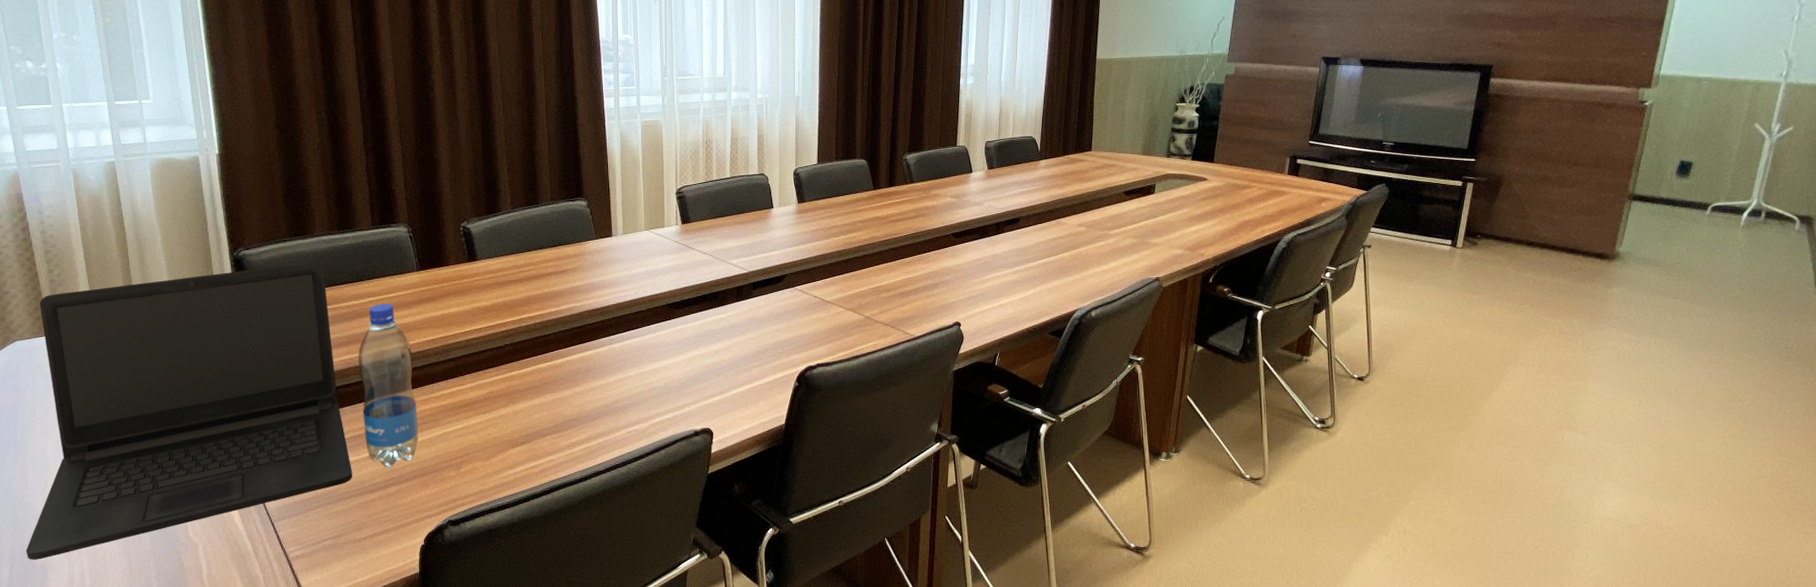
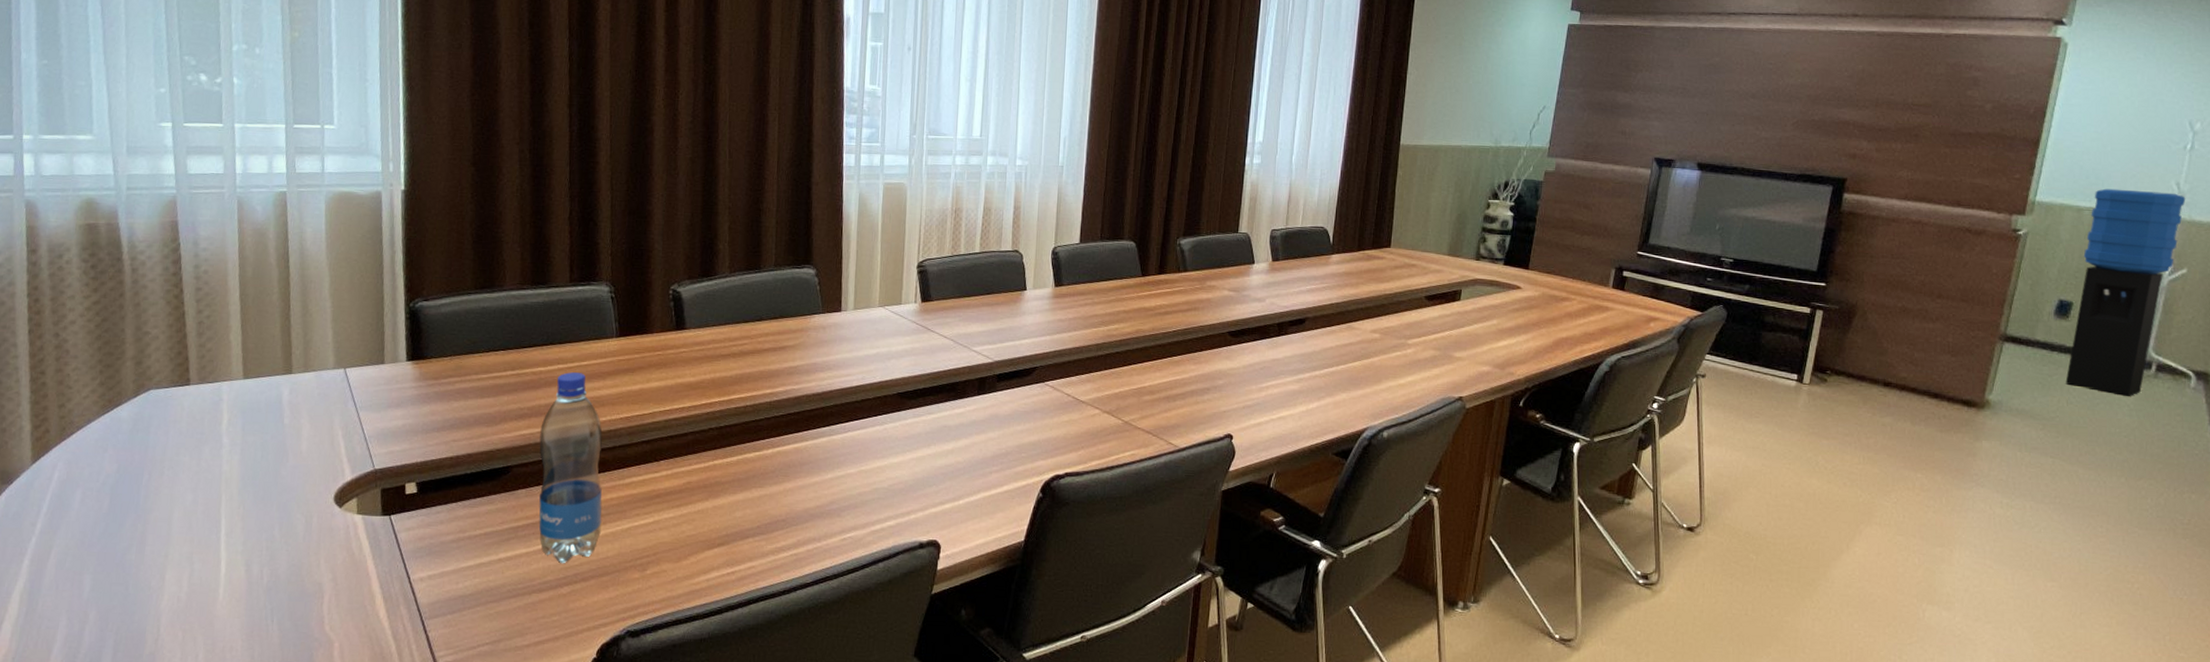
laptop: present [26,262,352,560] -> none [133,319,521,648]
water cooler: none [1686,59,1793,241] -> present [2065,188,2186,396]

